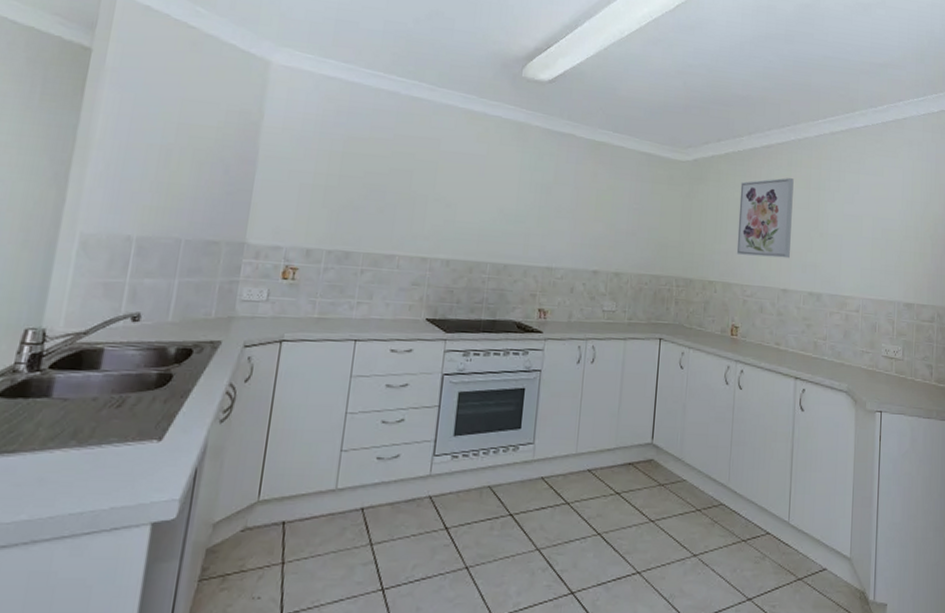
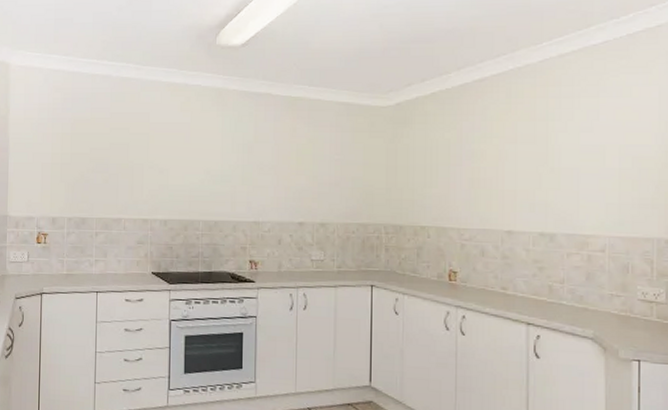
wall art: present [736,178,794,259] -> none [450,111,515,198]

